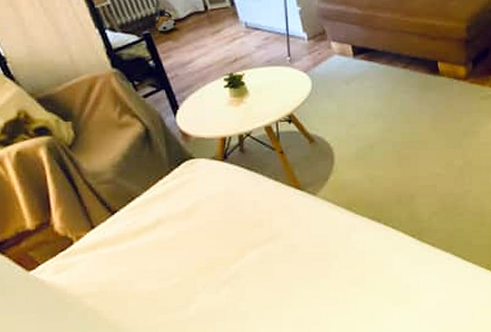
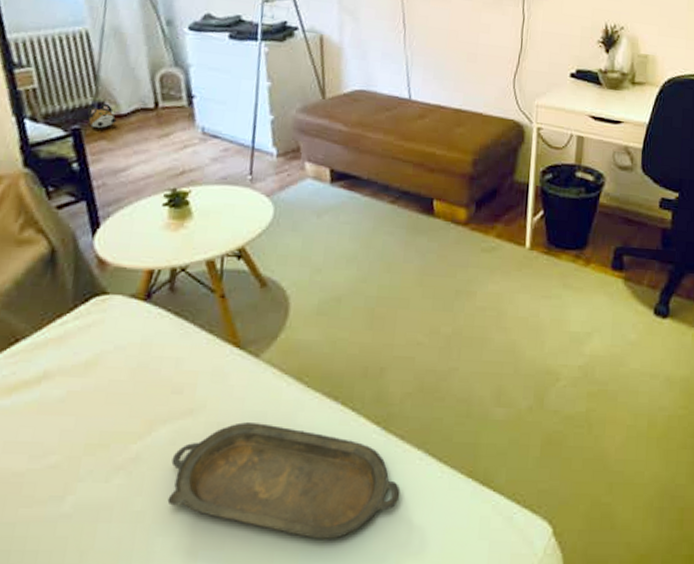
serving tray: none [262,243,436,321] -> present [167,422,401,539]

